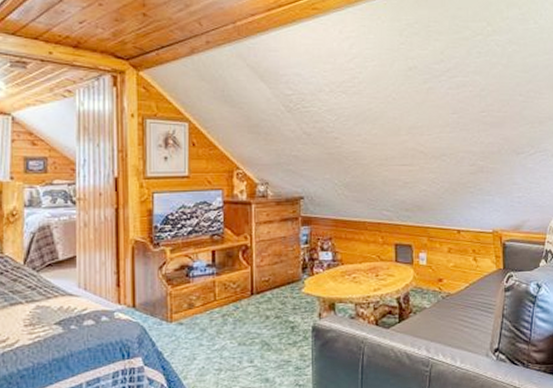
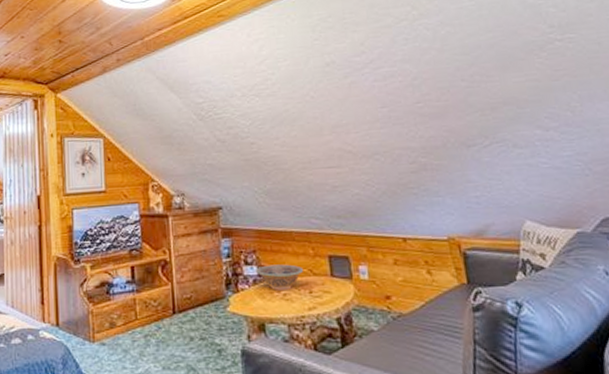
decorative bowl: none [331,251,373,274] -> present [256,264,304,290]

